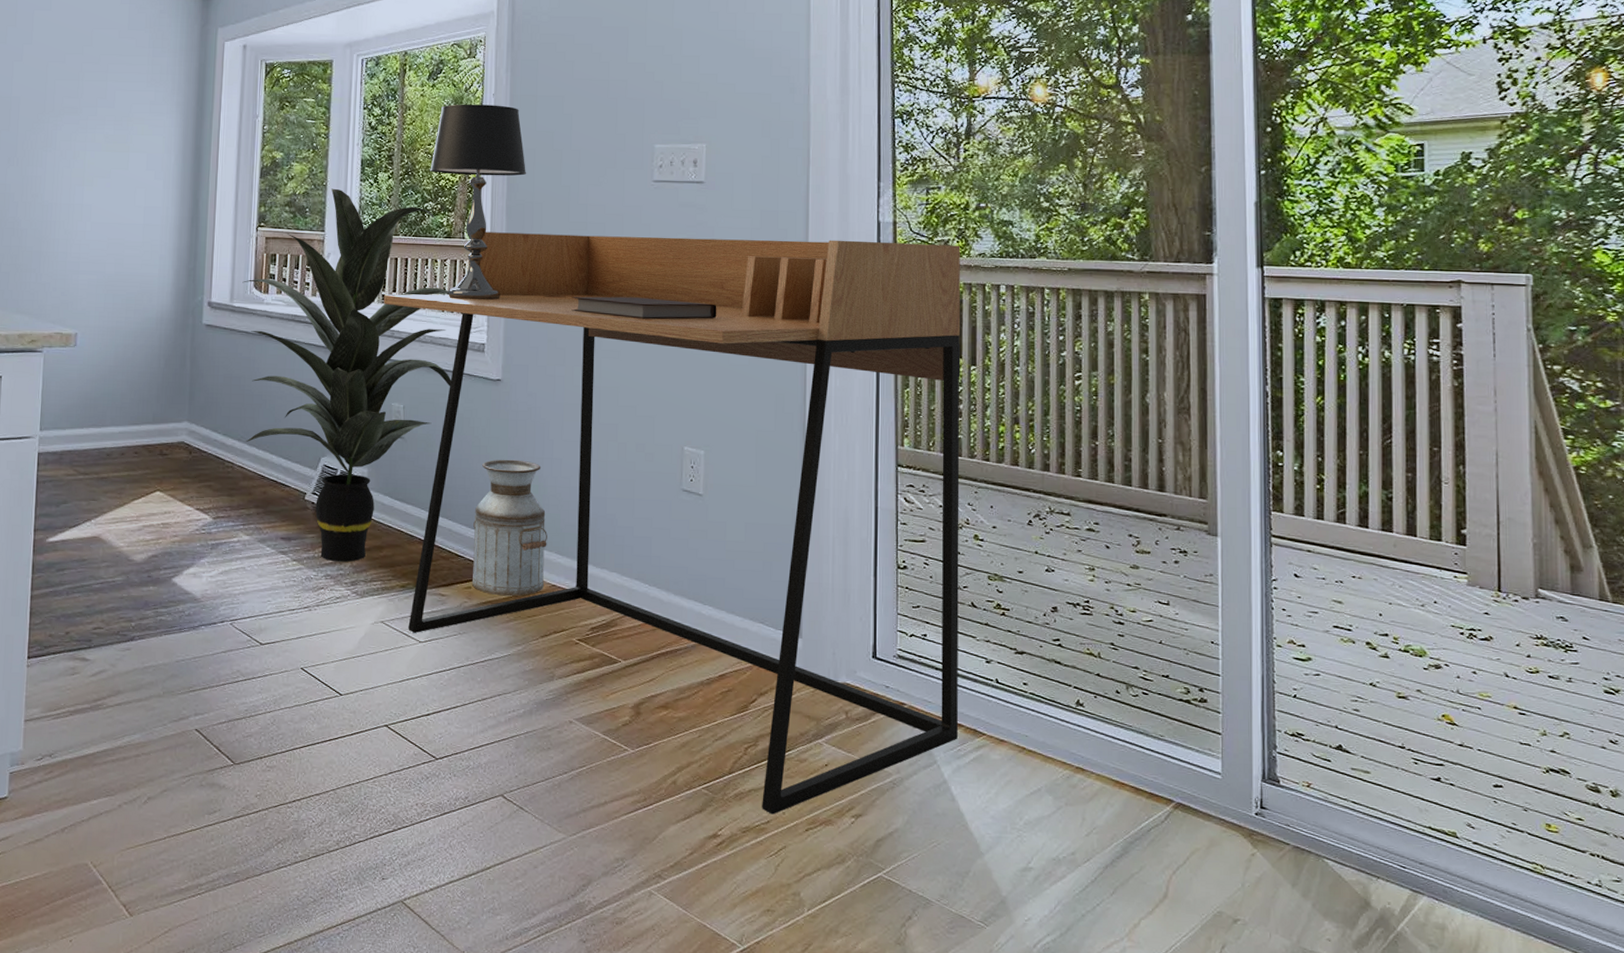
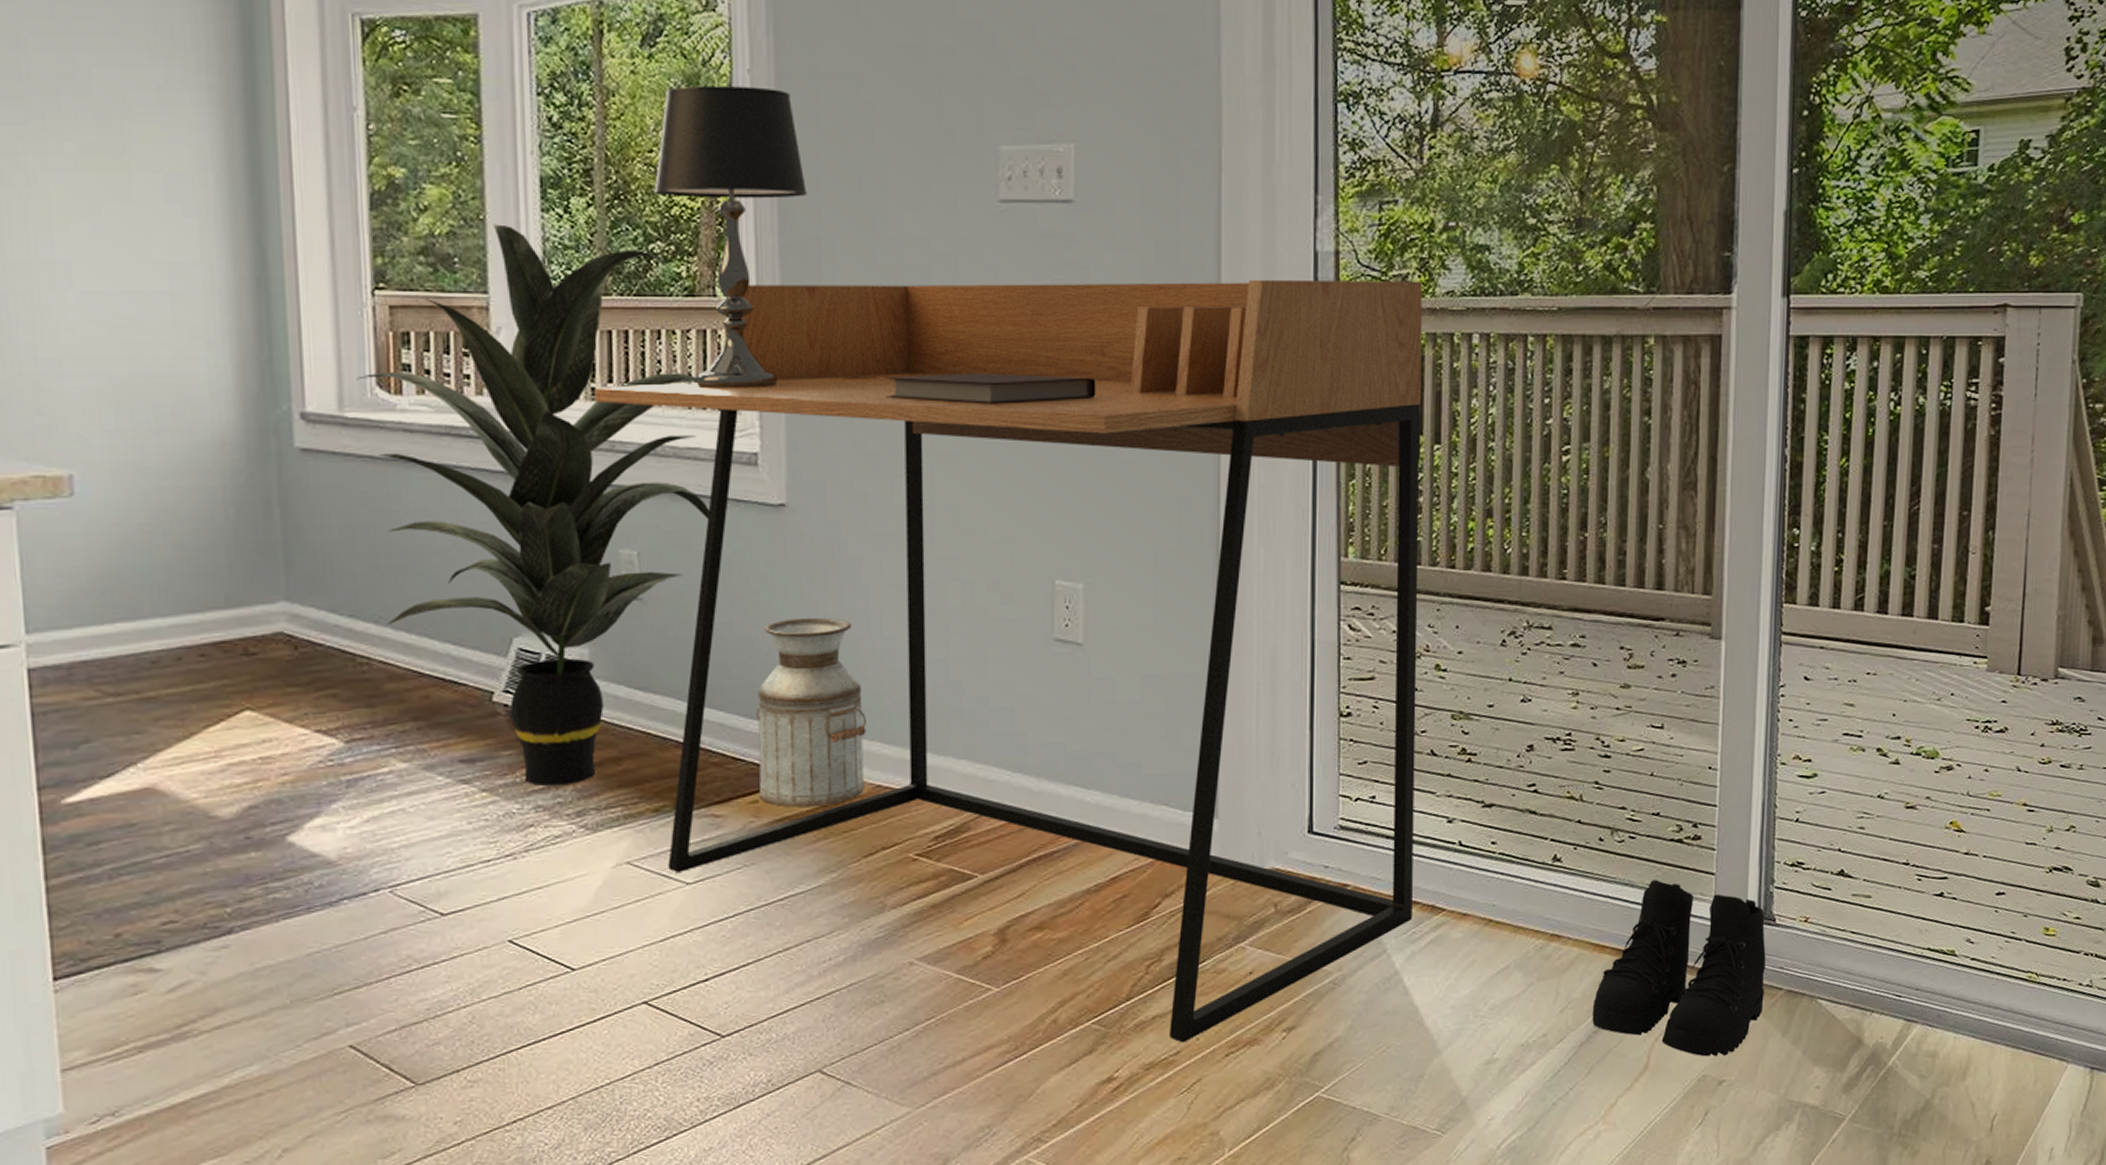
boots: none [1115,732,1272,897] -> present [1592,880,1766,1057]

